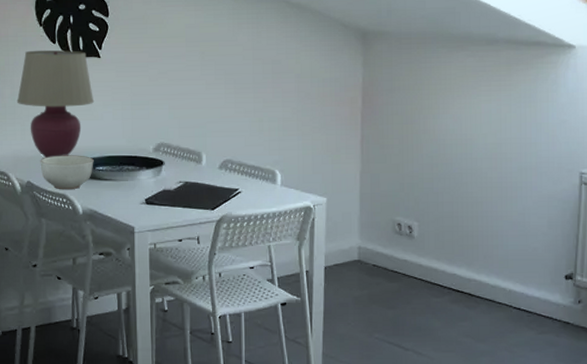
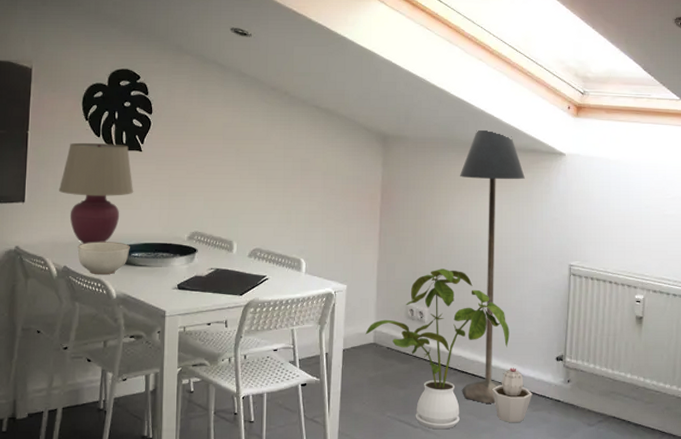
house plant: none [348,179,511,353] -> present [365,269,510,430]
floor lamp: none [450,22,527,325] -> present [459,130,525,403]
potted cactus: none [491,287,538,346] -> present [491,368,532,422]

